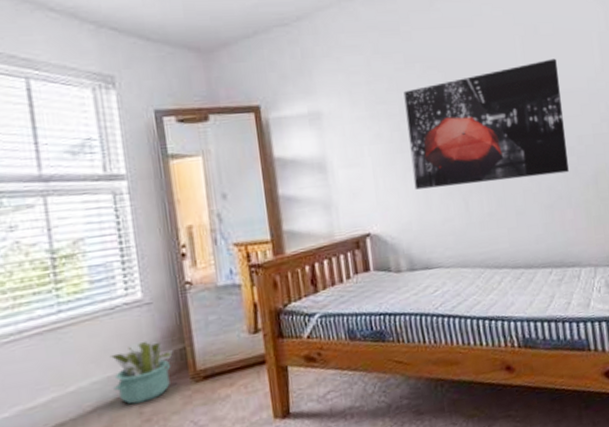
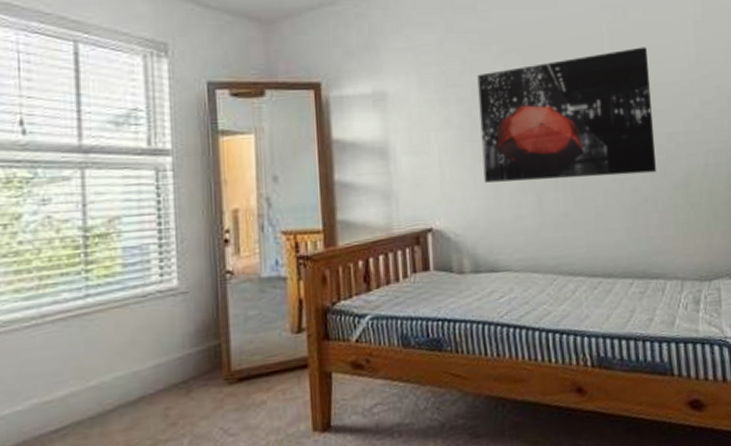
decorative plant: present [109,340,173,405] -> none [137,334,207,405]

